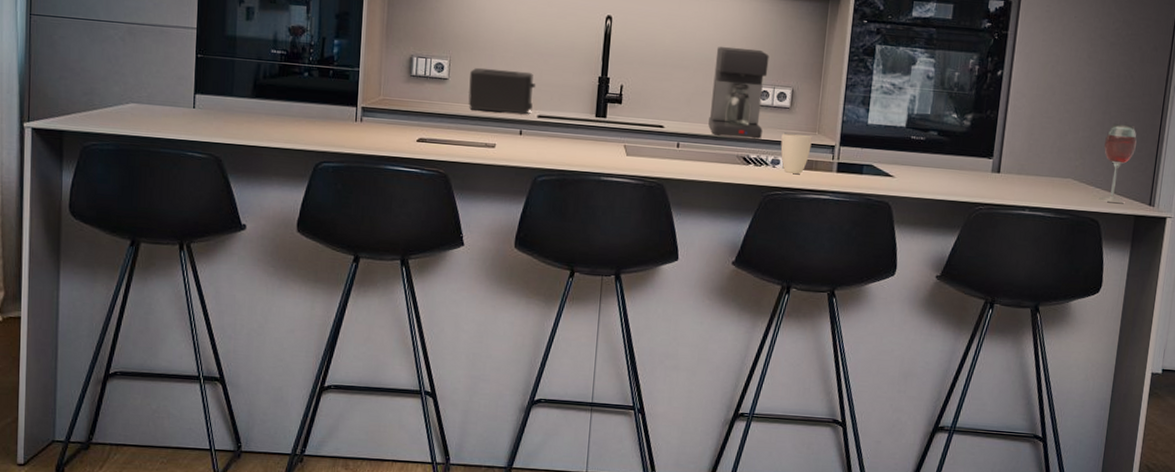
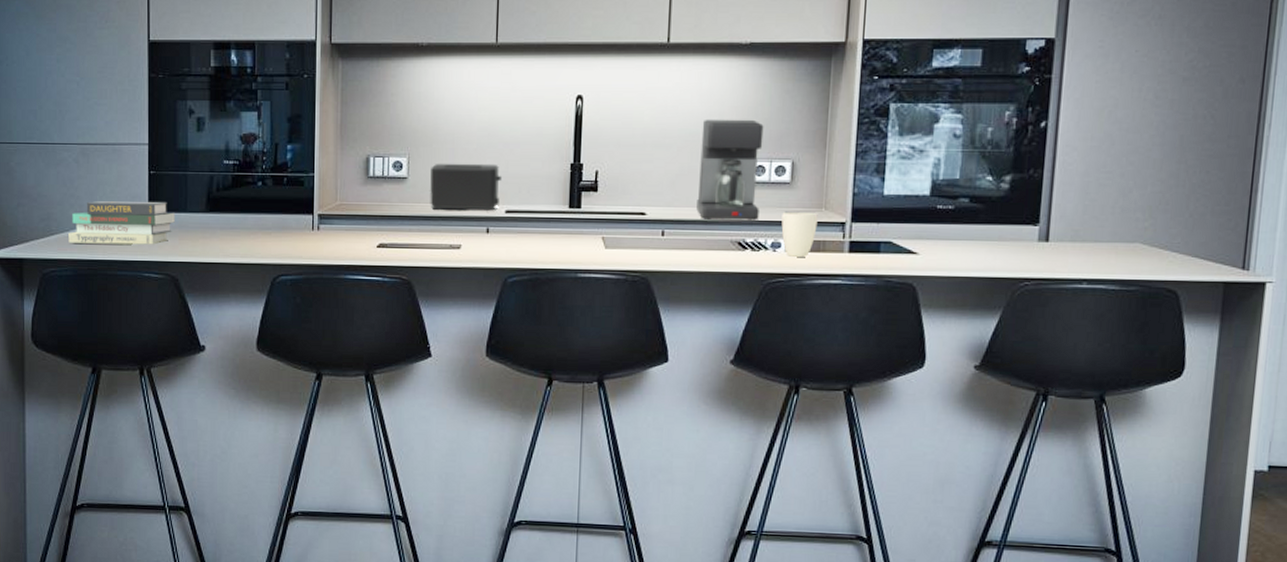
books: none [111,79,221,126] -> present [68,201,175,245]
wineglass: present [1098,123,1137,203] -> none [1175,173,1223,268]

